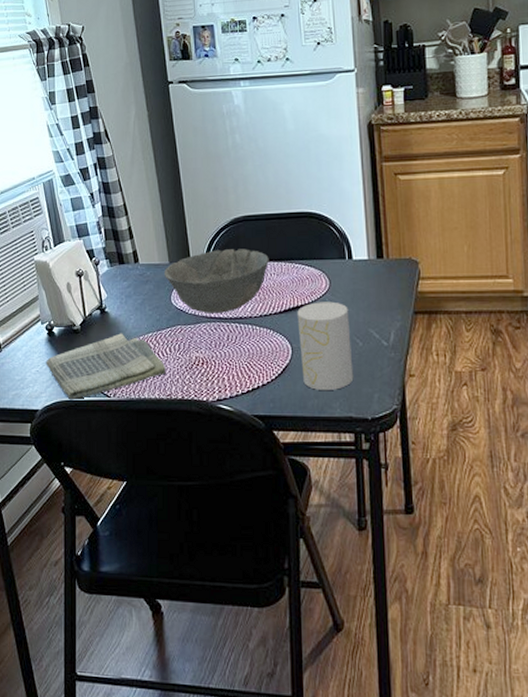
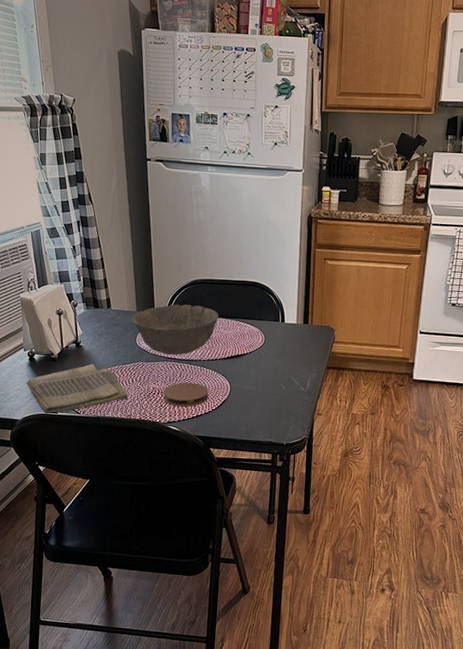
coaster: none [208,346,265,379] -> present [162,382,209,407]
cup: present [297,301,354,390] -> none [236,353,277,421]

